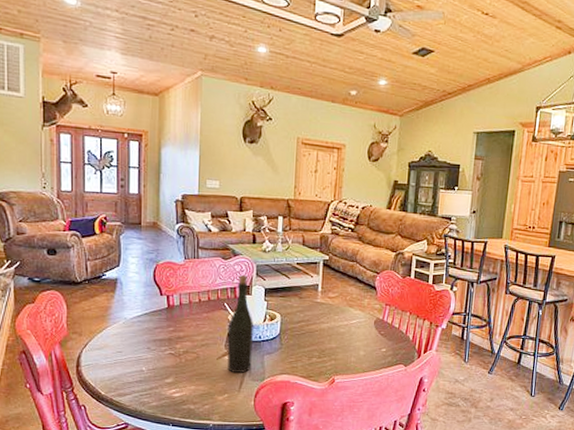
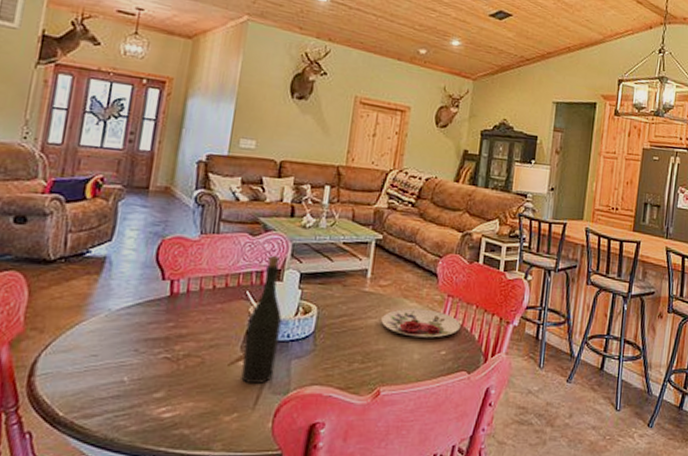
plate: none [332,315,397,339] -> present [381,308,460,338]

